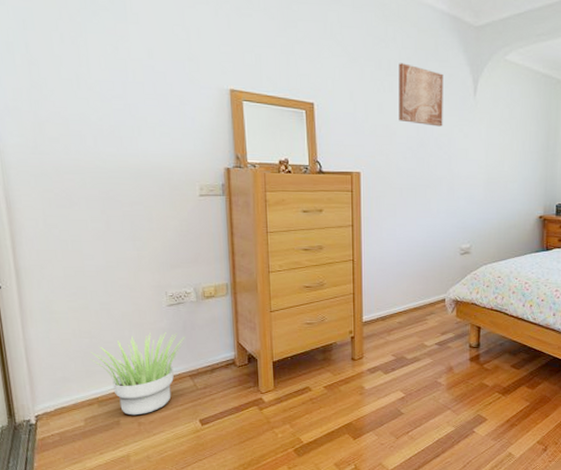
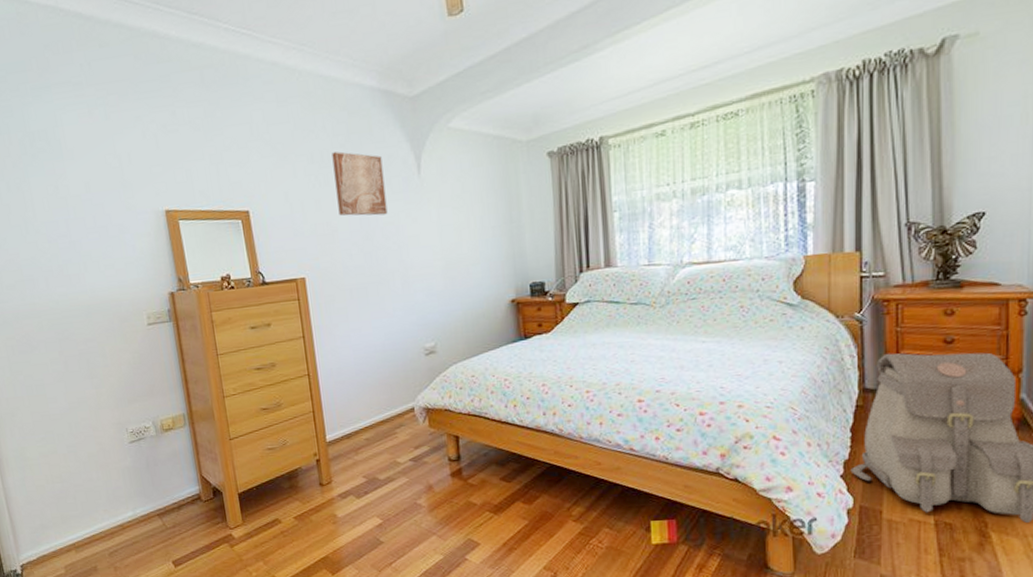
potted plant: present [88,331,186,415] -> none [61,469,150,560]

